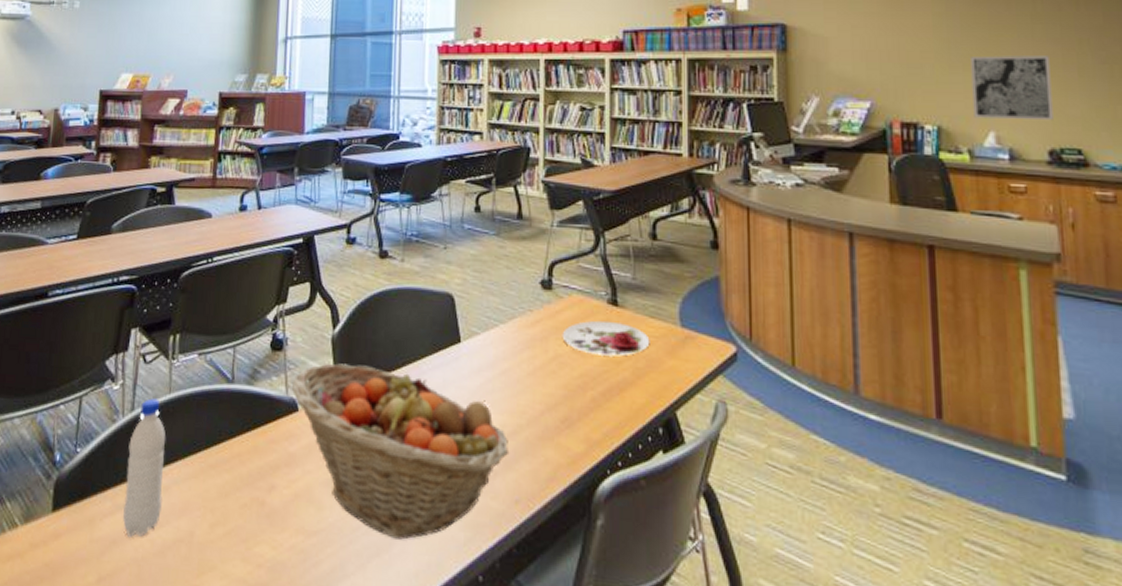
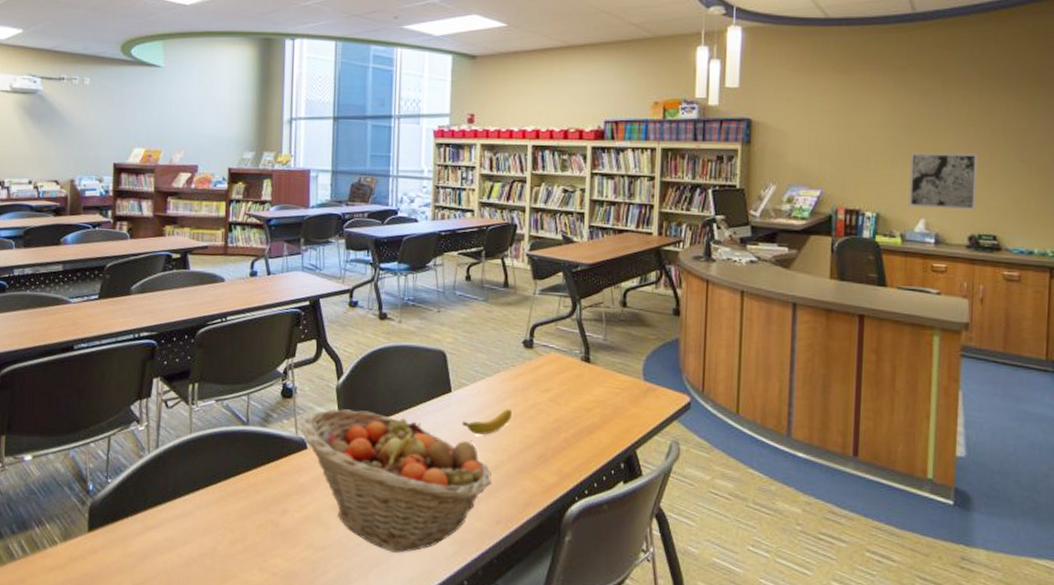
water bottle: present [123,398,167,537] -> none [152,438,189,552]
banana: none [473,362,530,395] -> present [462,409,512,436]
plate: present [562,320,650,357] -> none [540,374,617,405]

